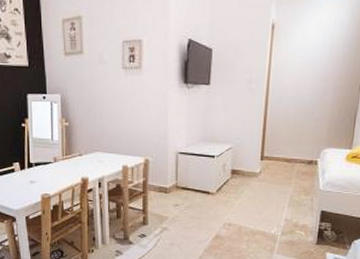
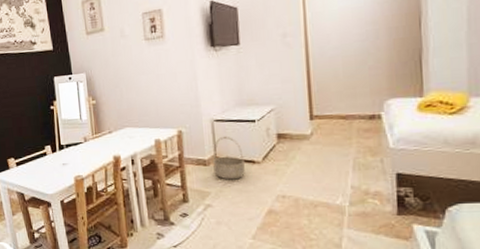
basket: none [172,167,202,208] -> present [212,136,246,180]

